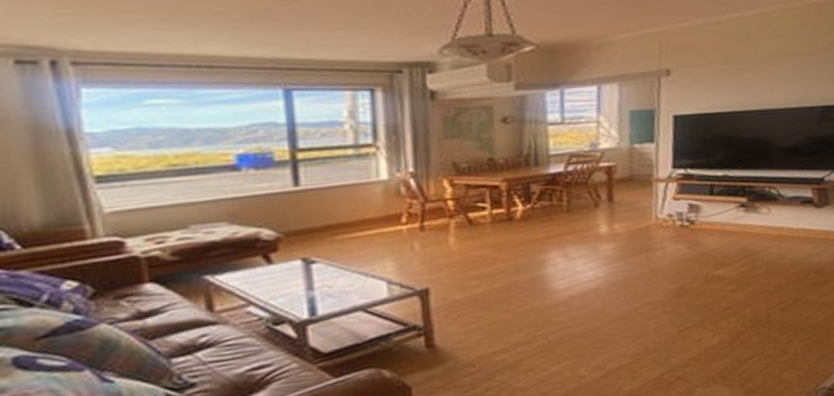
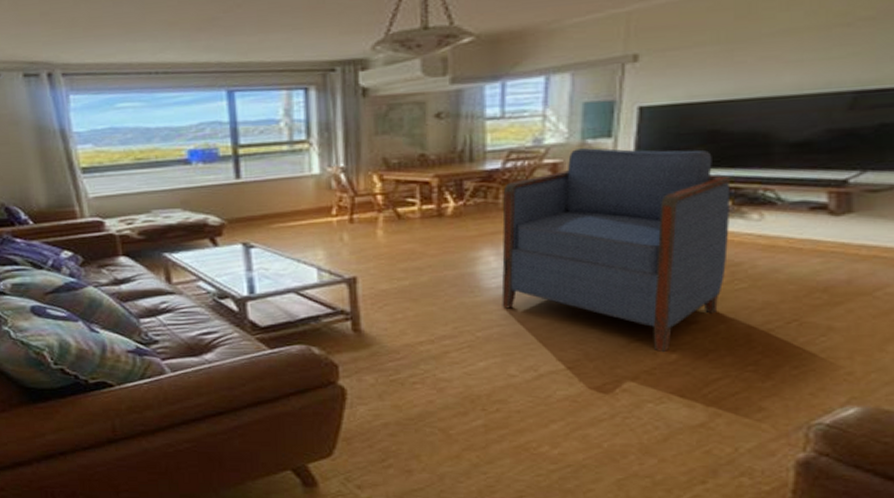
armchair: none [566,152,748,339] -> present [501,148,731,353]

